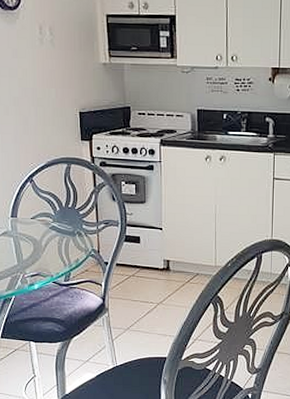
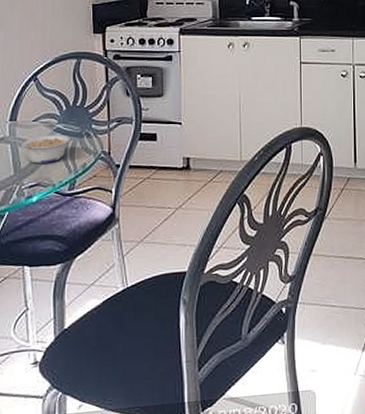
legume: none [22,232,64,257] -> present [21,134,70,164]

